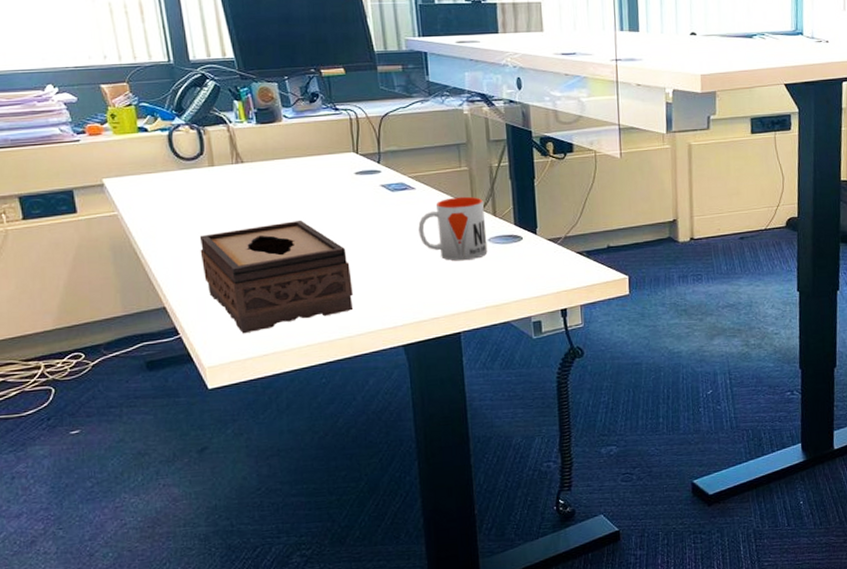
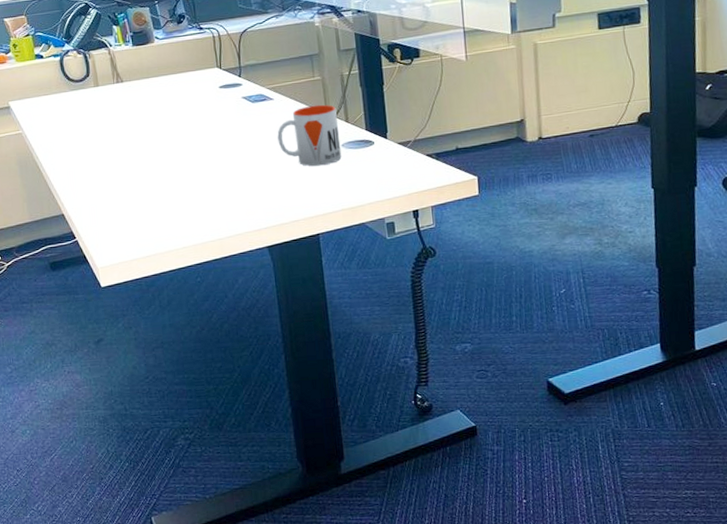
tissue box: present [199,221,354,334] -> none [89,133,222,237]

